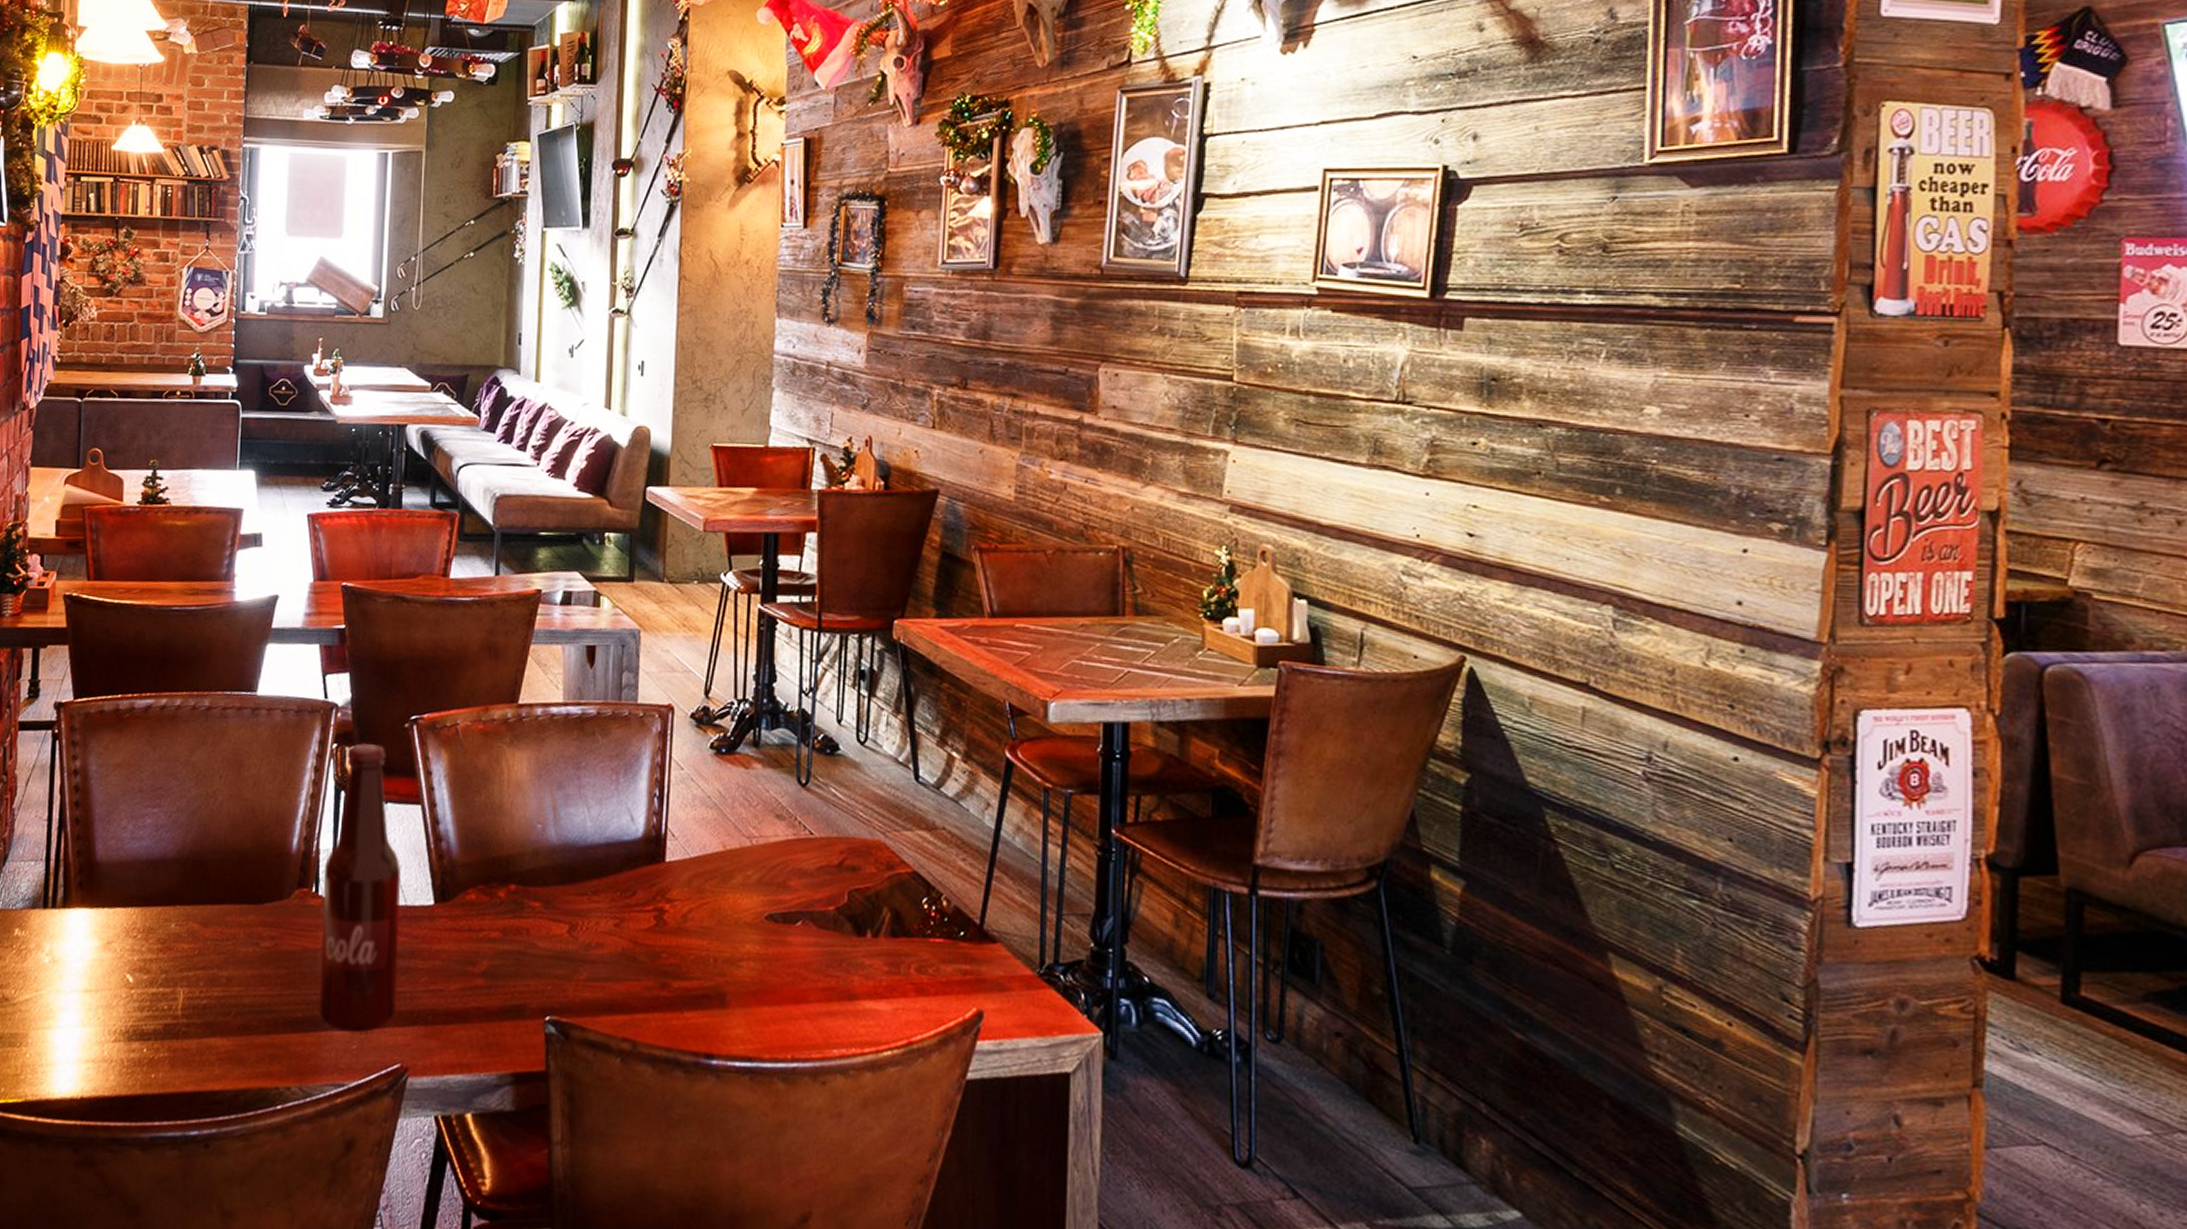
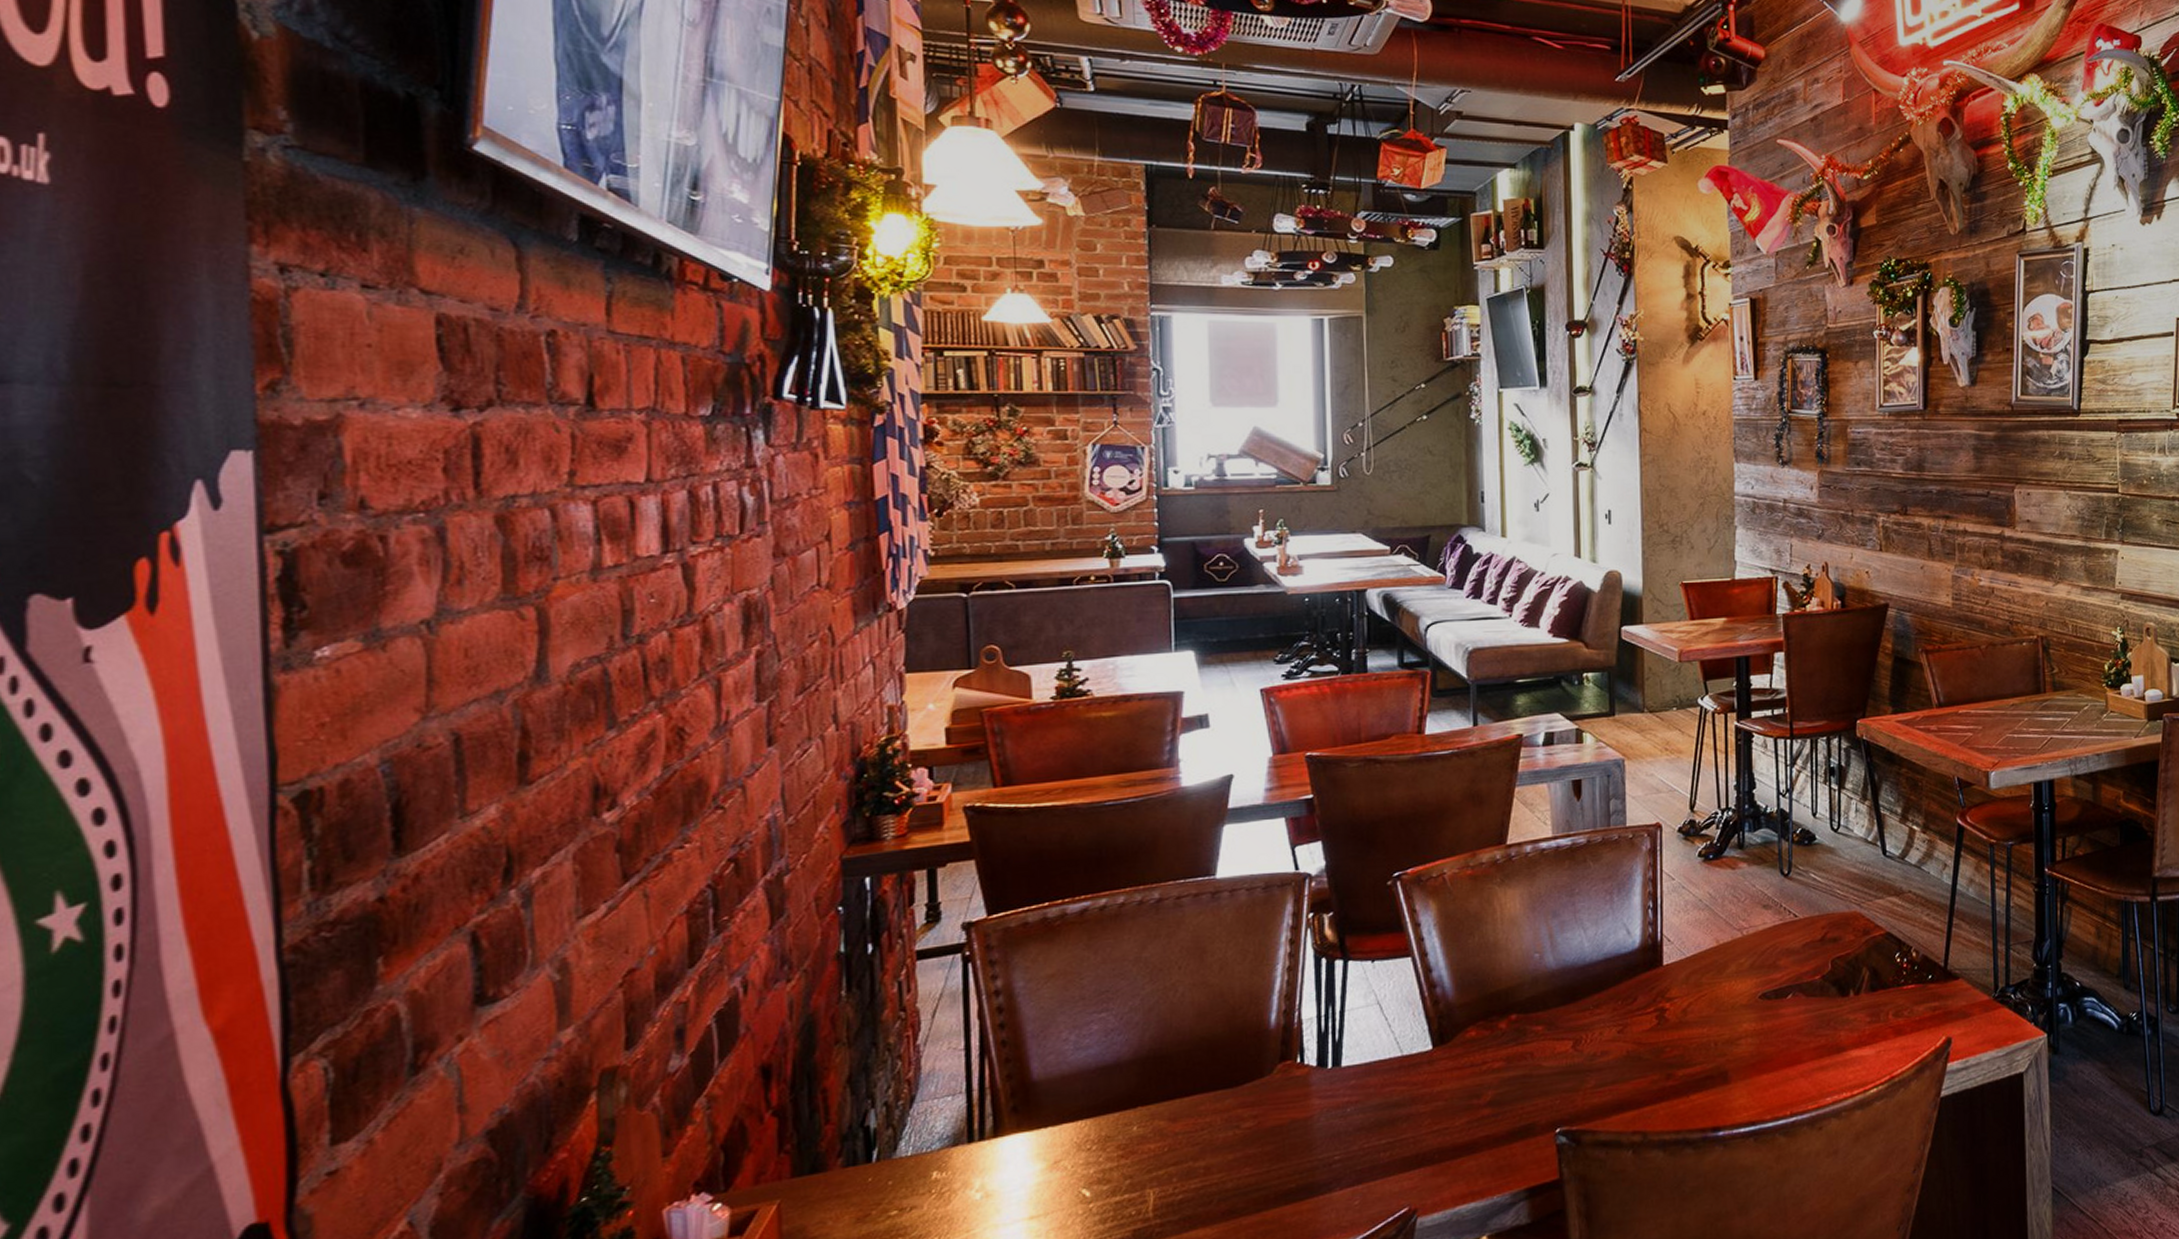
beer bottle: present [319,742,401,1033] -> none [1308,906,1400,1191]

